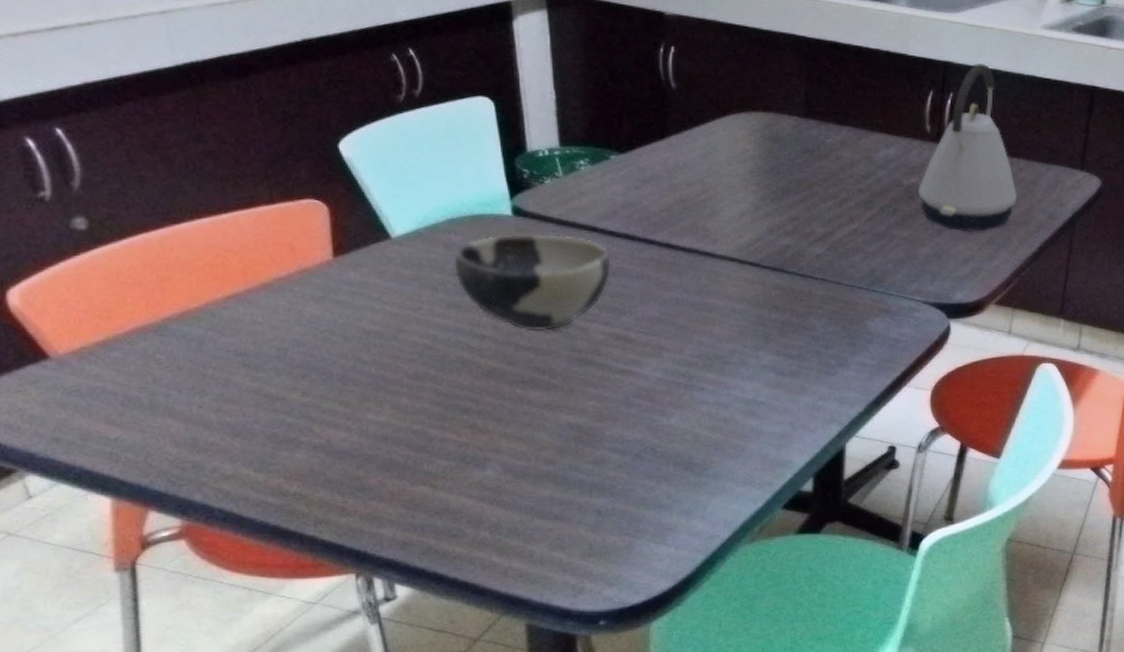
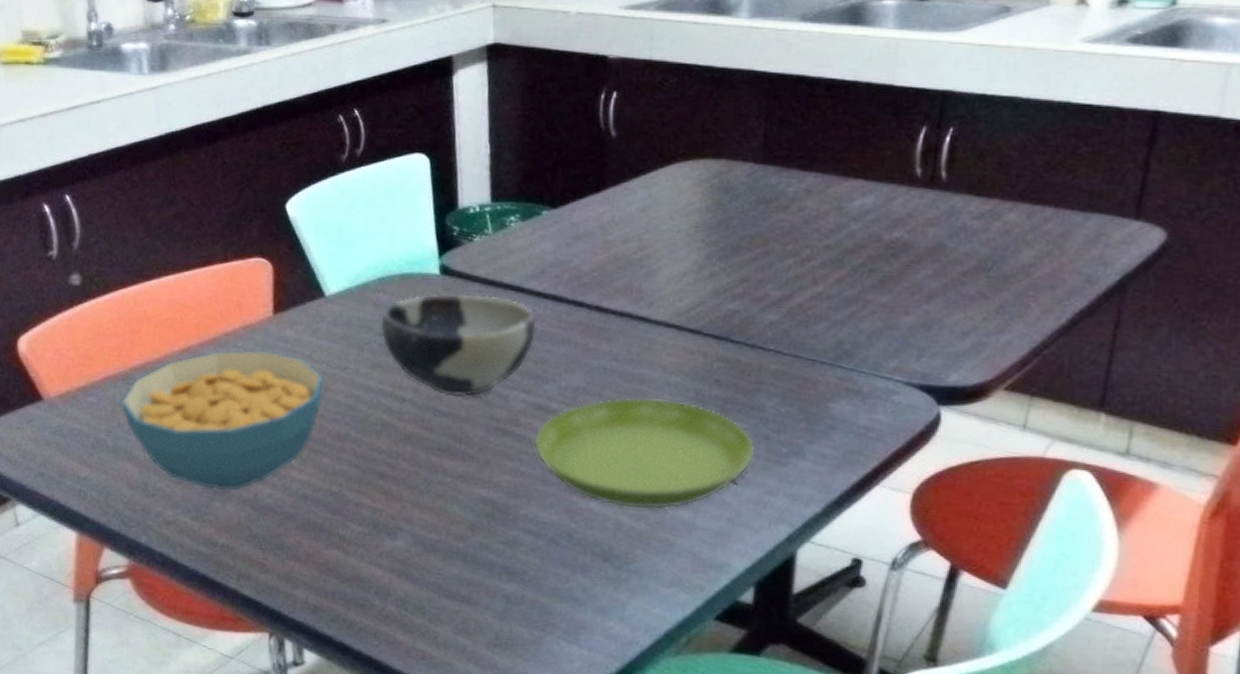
cereal bowl: none [154,294,396,439] -> present [120,349,324,491]
saucer: none [615,323,809,423] -> present [533,396,756,511]
kettle: present [918,63,1017,233] -> none [903,91,1040,299]

